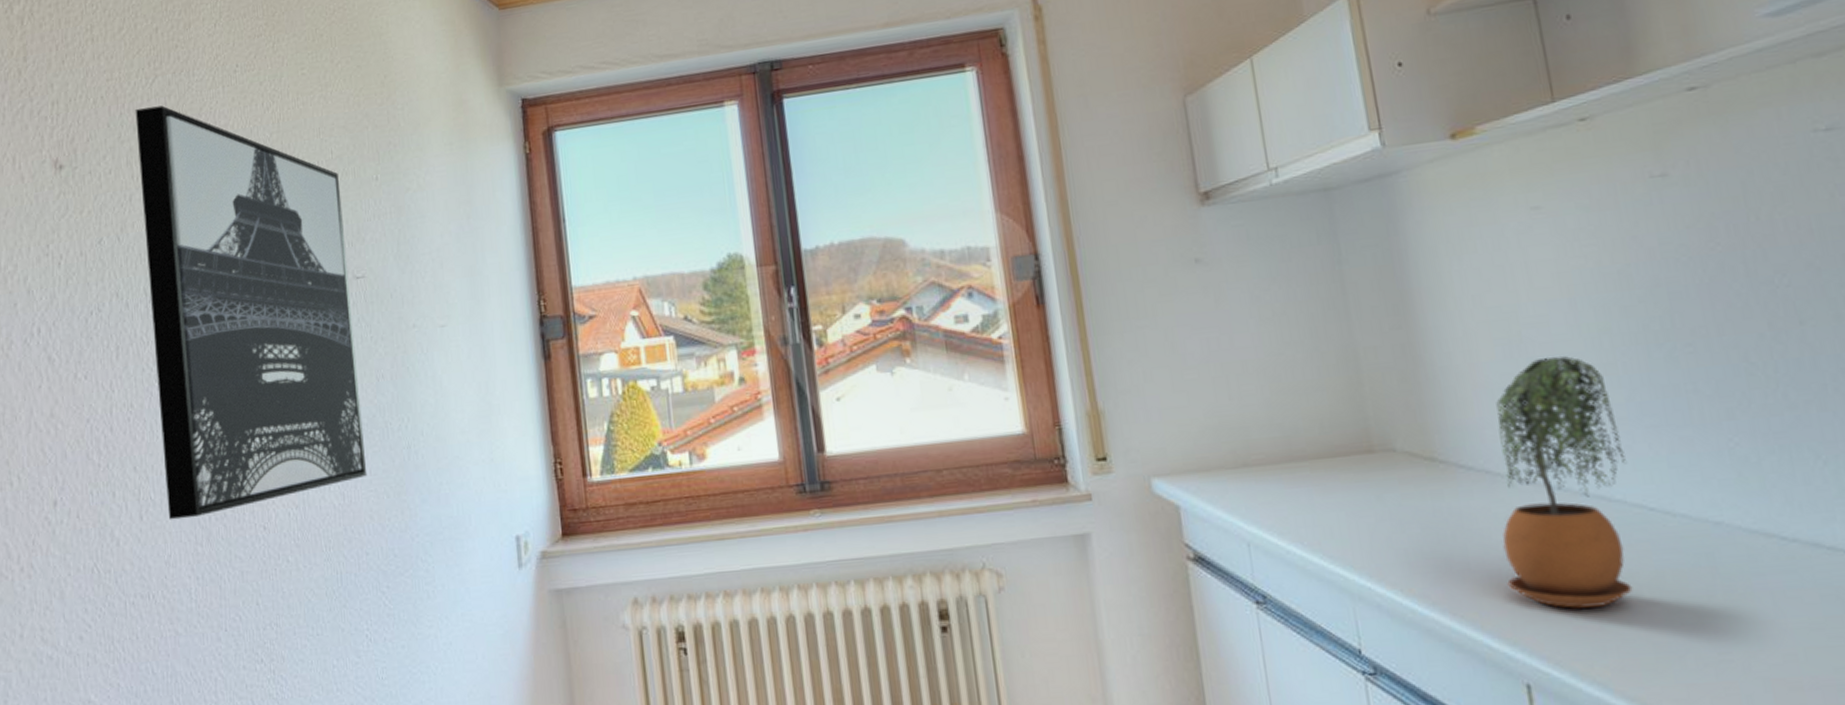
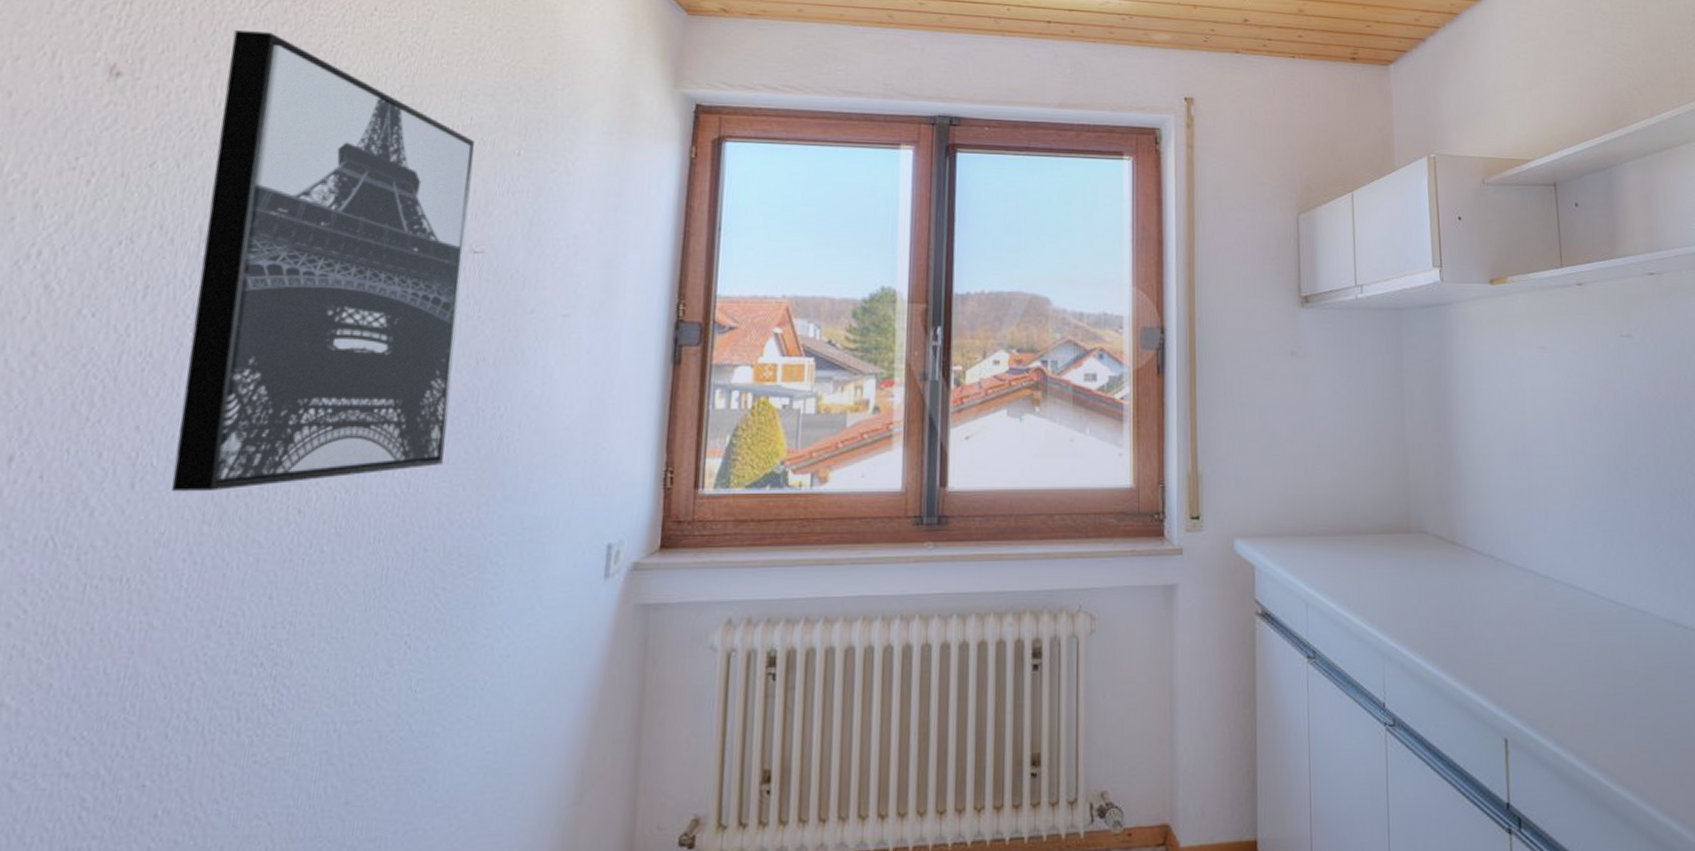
potted plant: present [1496,356,1633,609] -> none [1498,468,1588,676]

